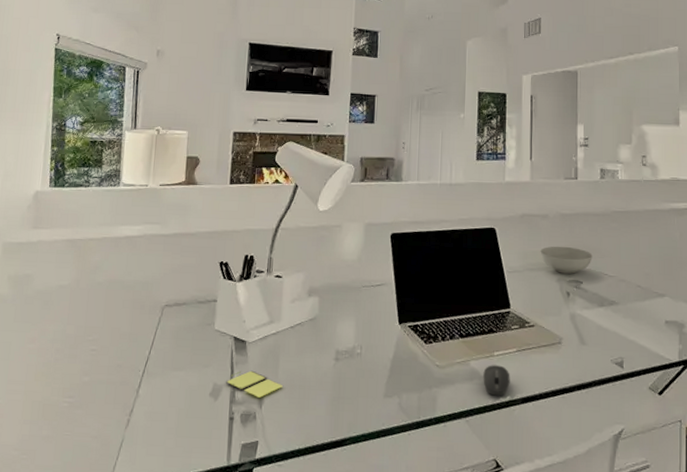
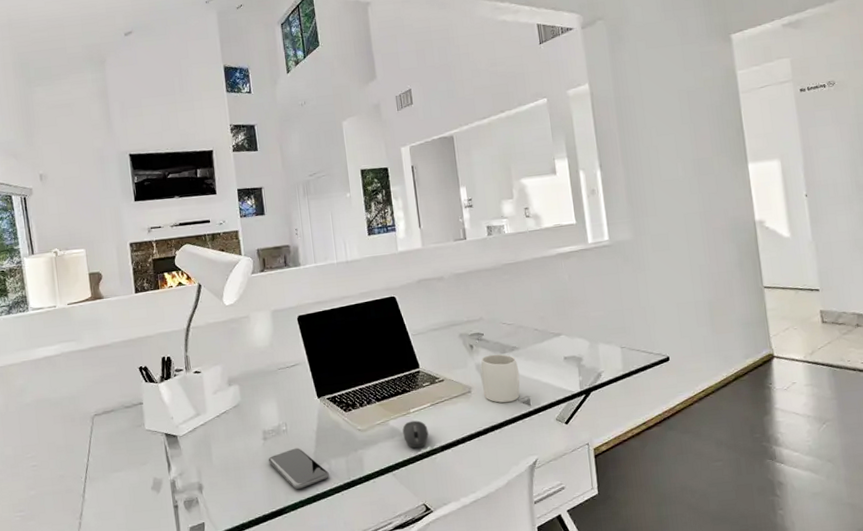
sticky notes: present [225,370,284,398] -> none [164,461,219,484]
smartphone: none [336,375,398,422] -> present [268,448,329,490]
bowl: present [540,246,593,274] -> none [440,303,490,329]
mug: none [574,306,616,361] -> present [480,354,520,403]

